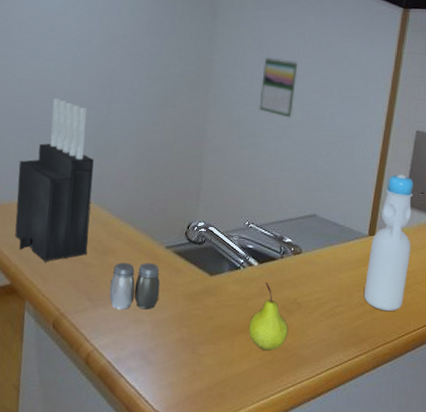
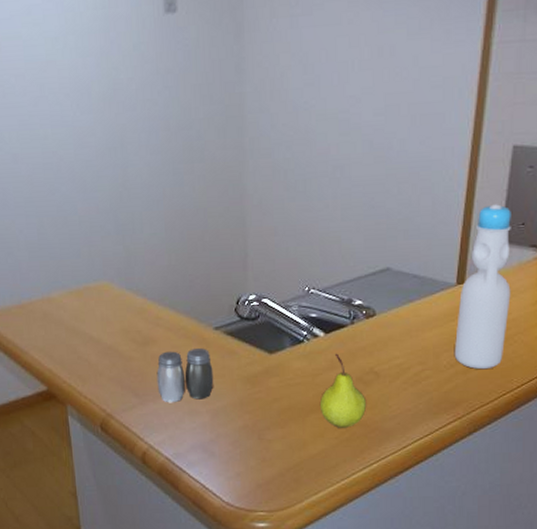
knife block: present [15,98,94,262] -> none [32,171,126,362]
calendar: present [259,57,298,118] -> none [307,78,354,154]

